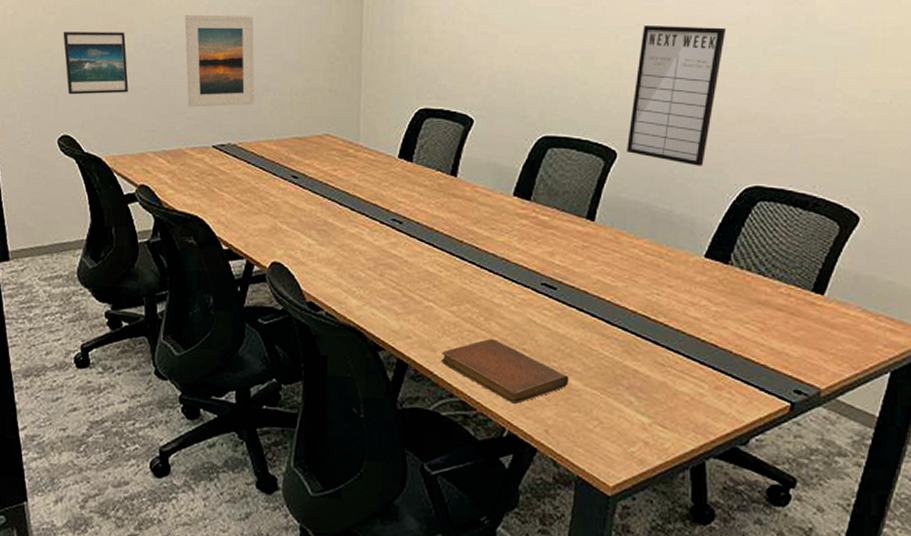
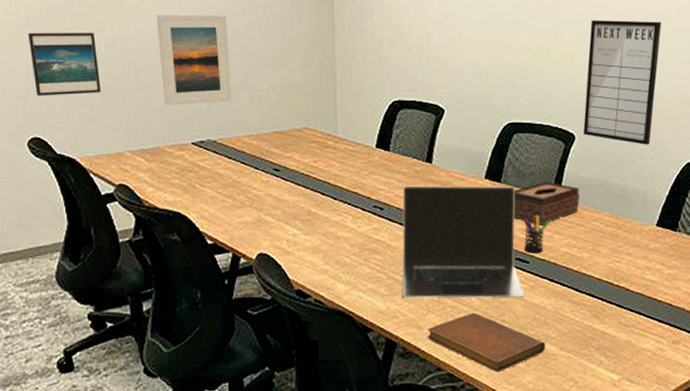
laptop: none [416,199,549,327] -> present [401,185,525,298]
tissue box: none [542,202,618,250] -> present [513,182,580,226]
pen holder: none [551,237,581,280] -> present [523,214,549,254]

